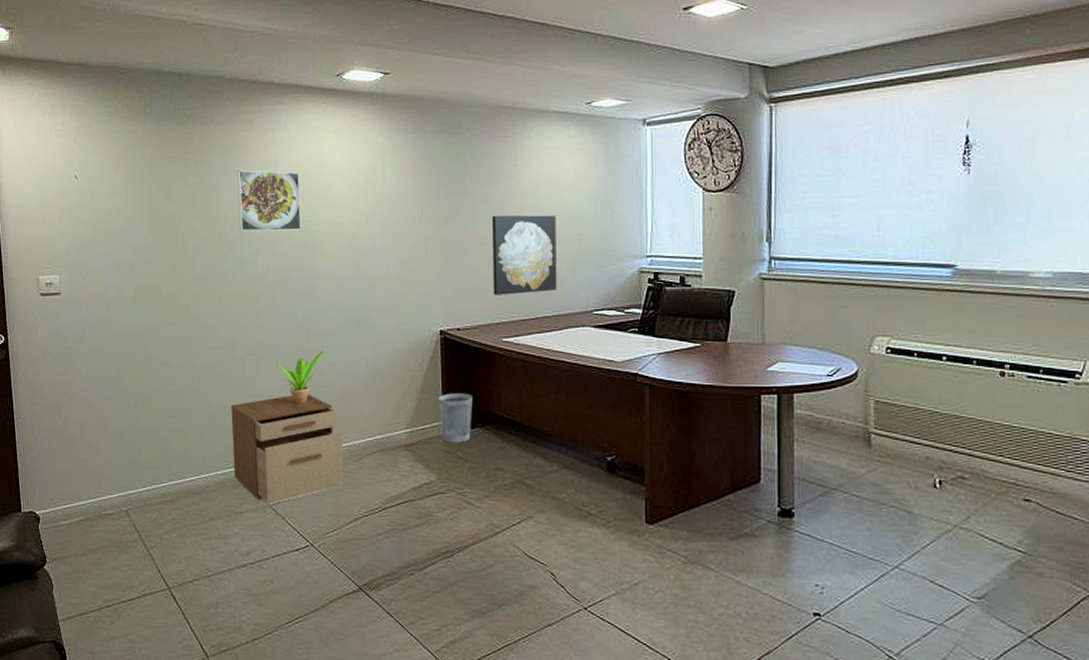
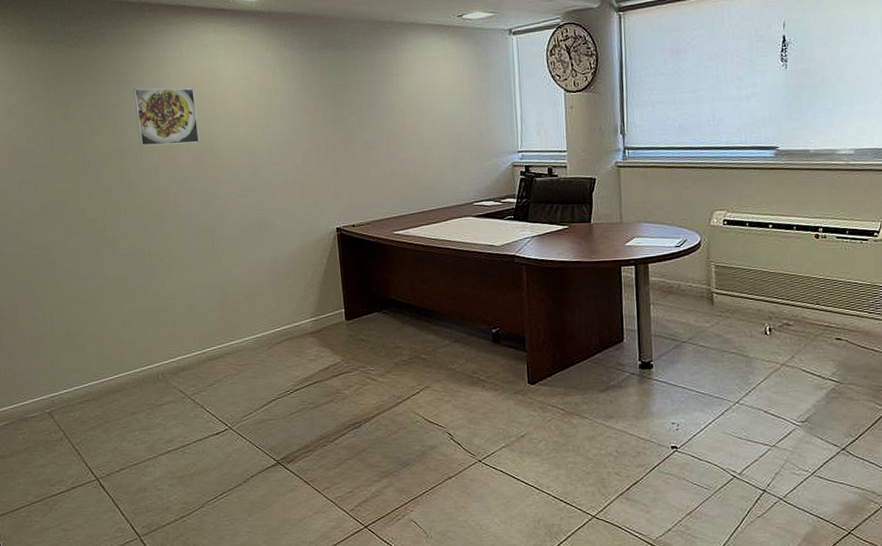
filing cabinet: present [231,393,344,504] -> none [144,292,257,395]
potted plant: present [277,349,325,404] -> none [185,251,231,303]
wastebasket: present [438,393,472,443] -> none [338,282,371,328]
wall art: present [492,215,557,295] -> none [378,118,440,193]

